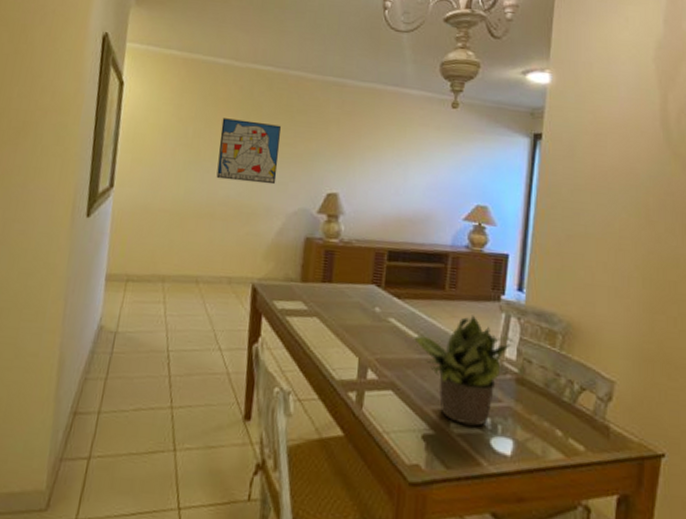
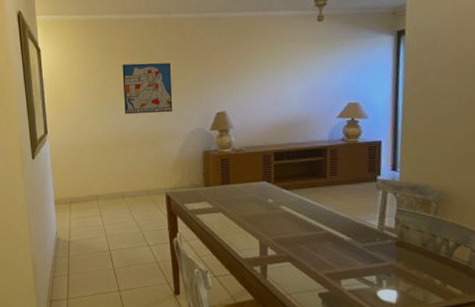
potted plant: present [412,315,514,426] -> none [302,195,392,283]

